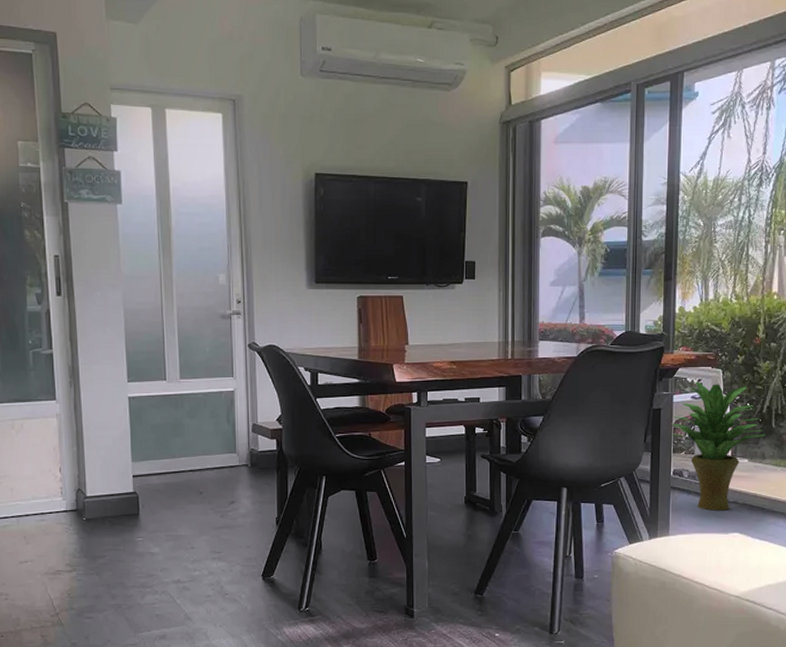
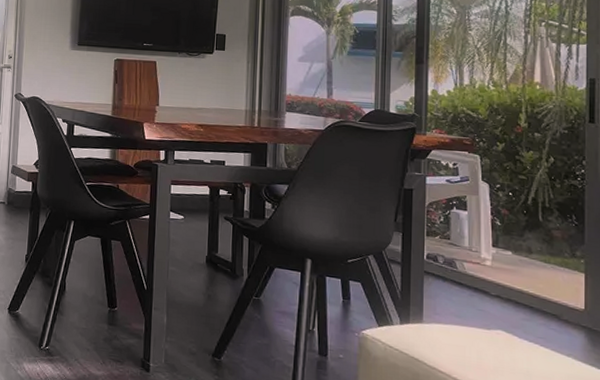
potted plant: present [671,381,765,511] -> none [424,165,531,304]

